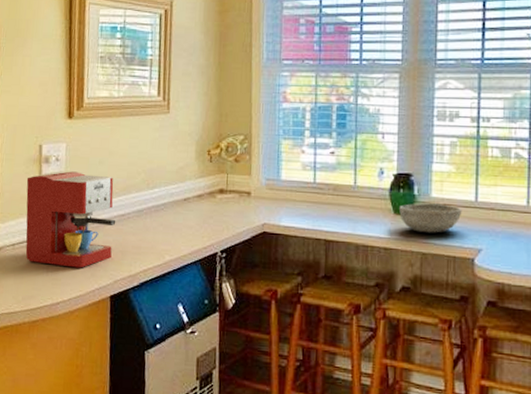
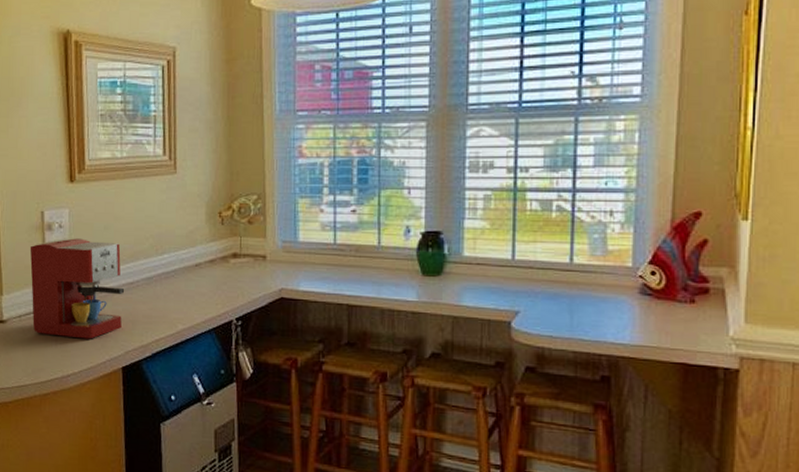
bowl: present [399,203,462,233] -> none [428,263,498,295]

